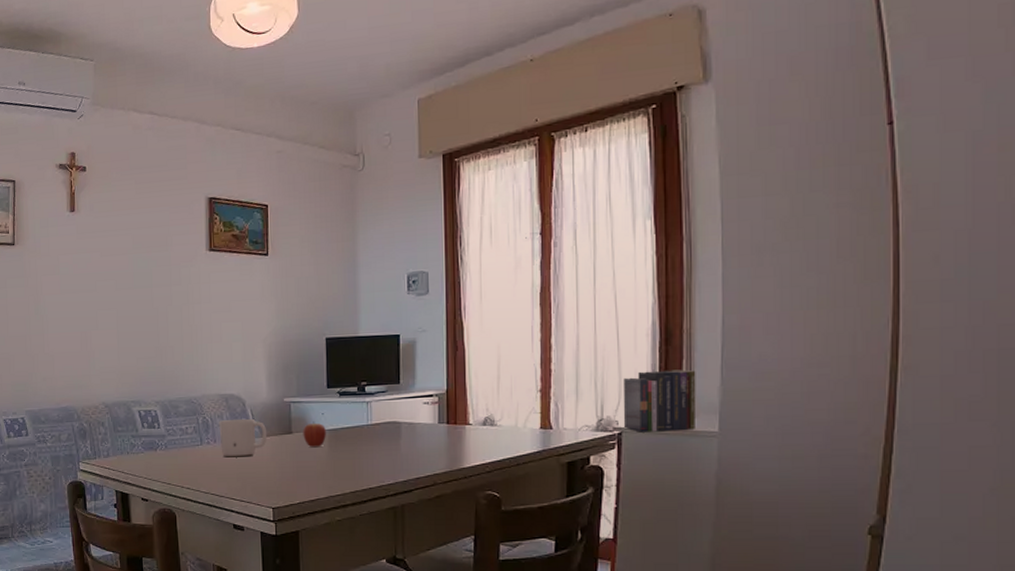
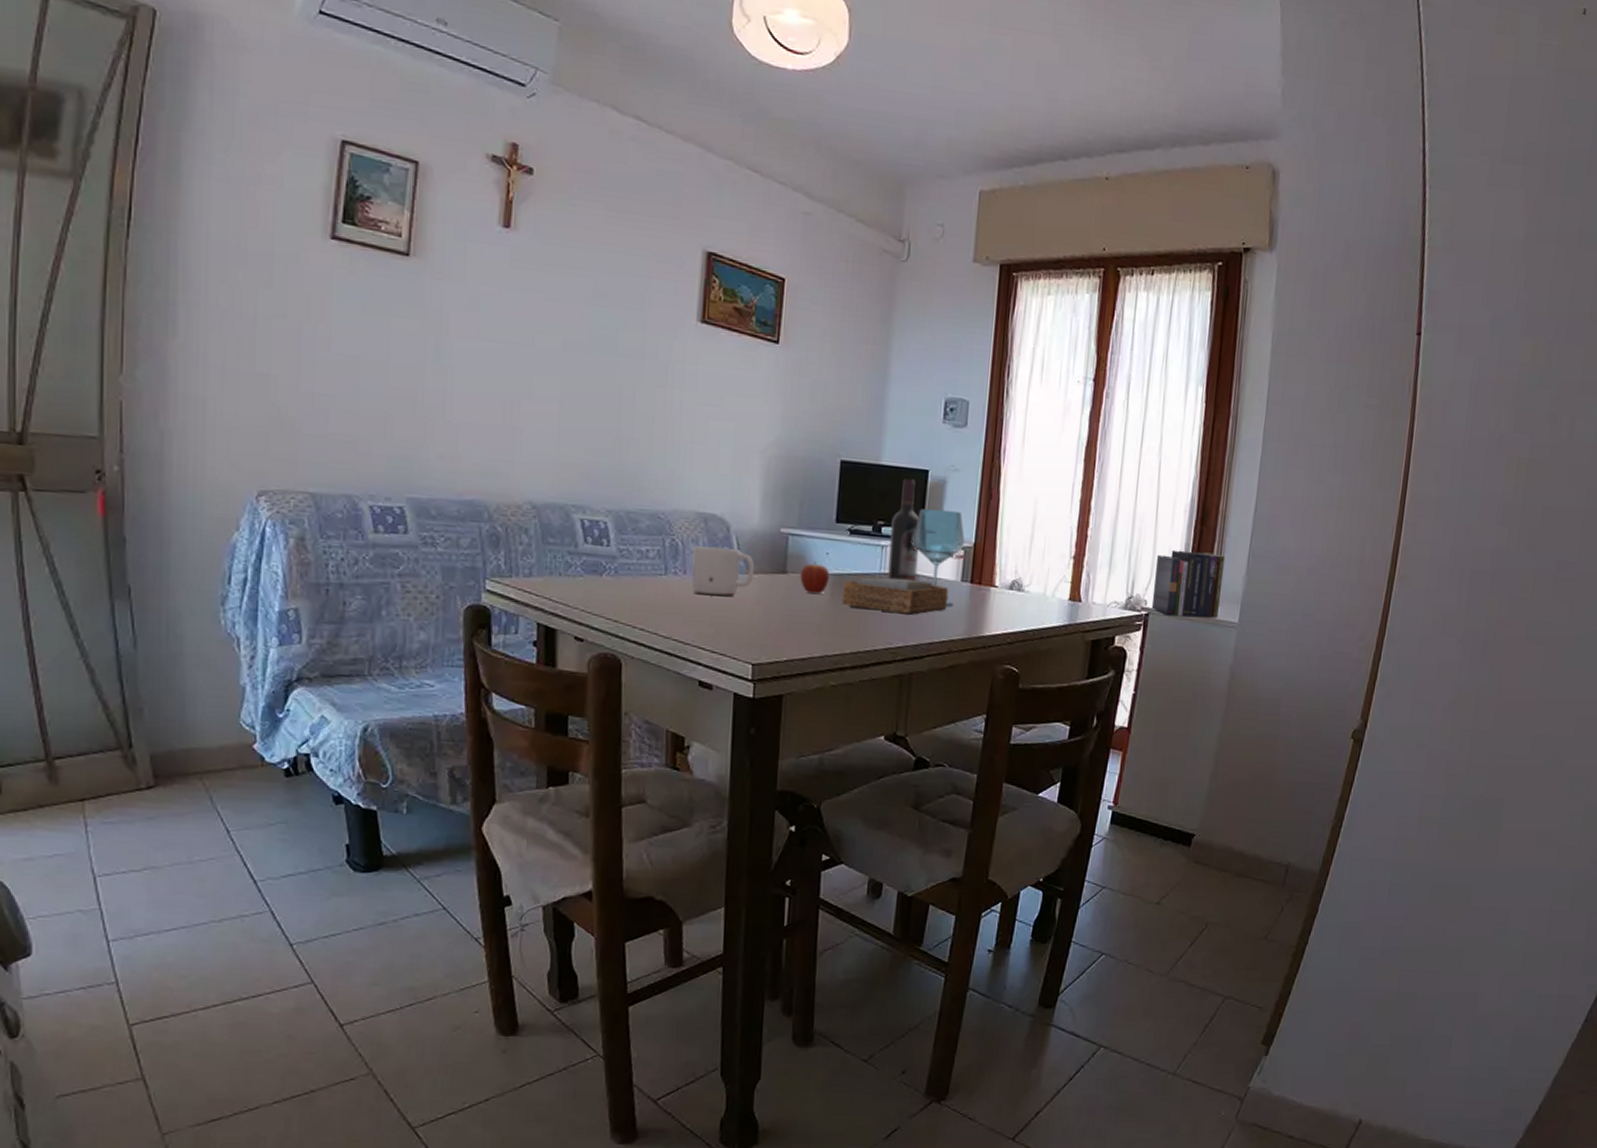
napkin holder: none [338,426,429,456] -> present [841,577,949,615]
wine bottle: none [373,344,400,429] -> present [887,479,919,582]
wine glass: none [391,365,438,446] -> present [911,508,965,607]

